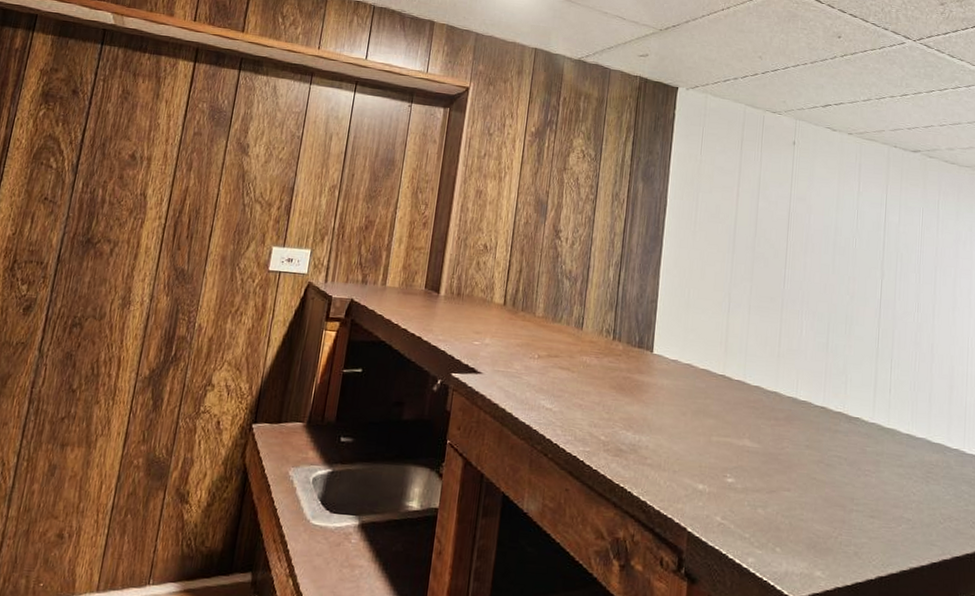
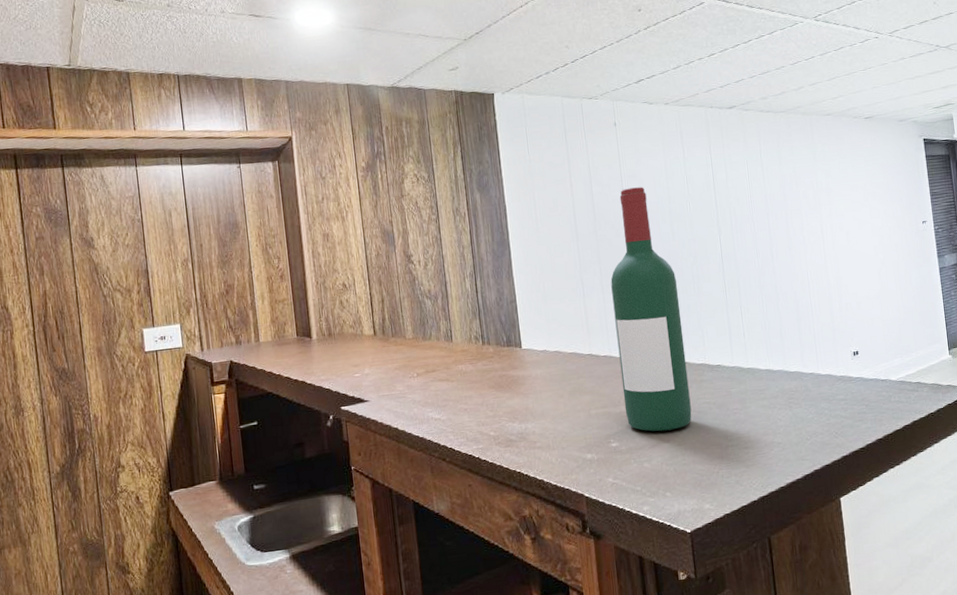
wine bottle: none [748,210,828,479] -> present [610,187,692,432]

